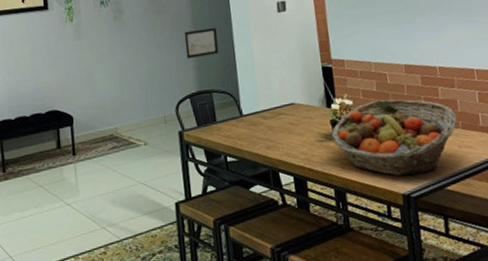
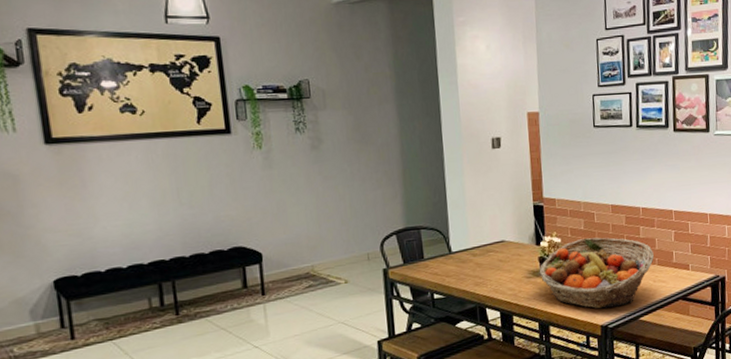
wall art: present [184,28,219,59] -> none [391,162,429,194]

